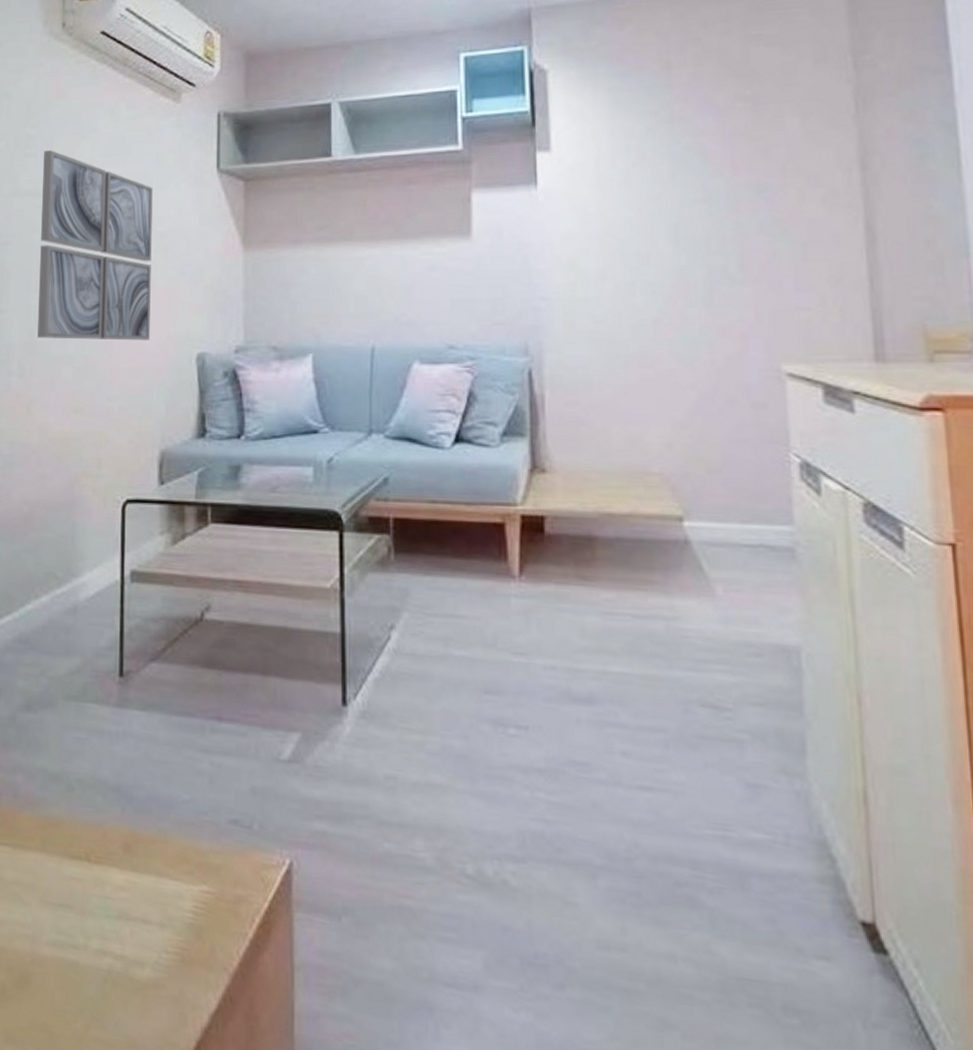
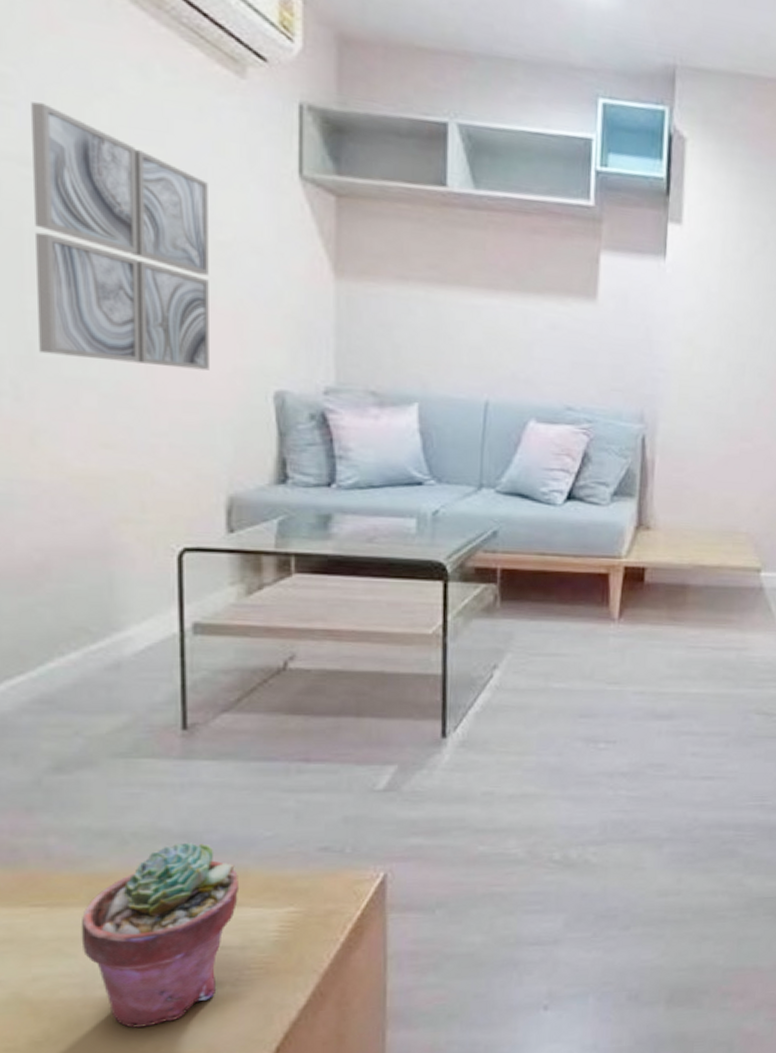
potted succulent: none [34,796,161,1000] -> present [80,842,240,1028]

